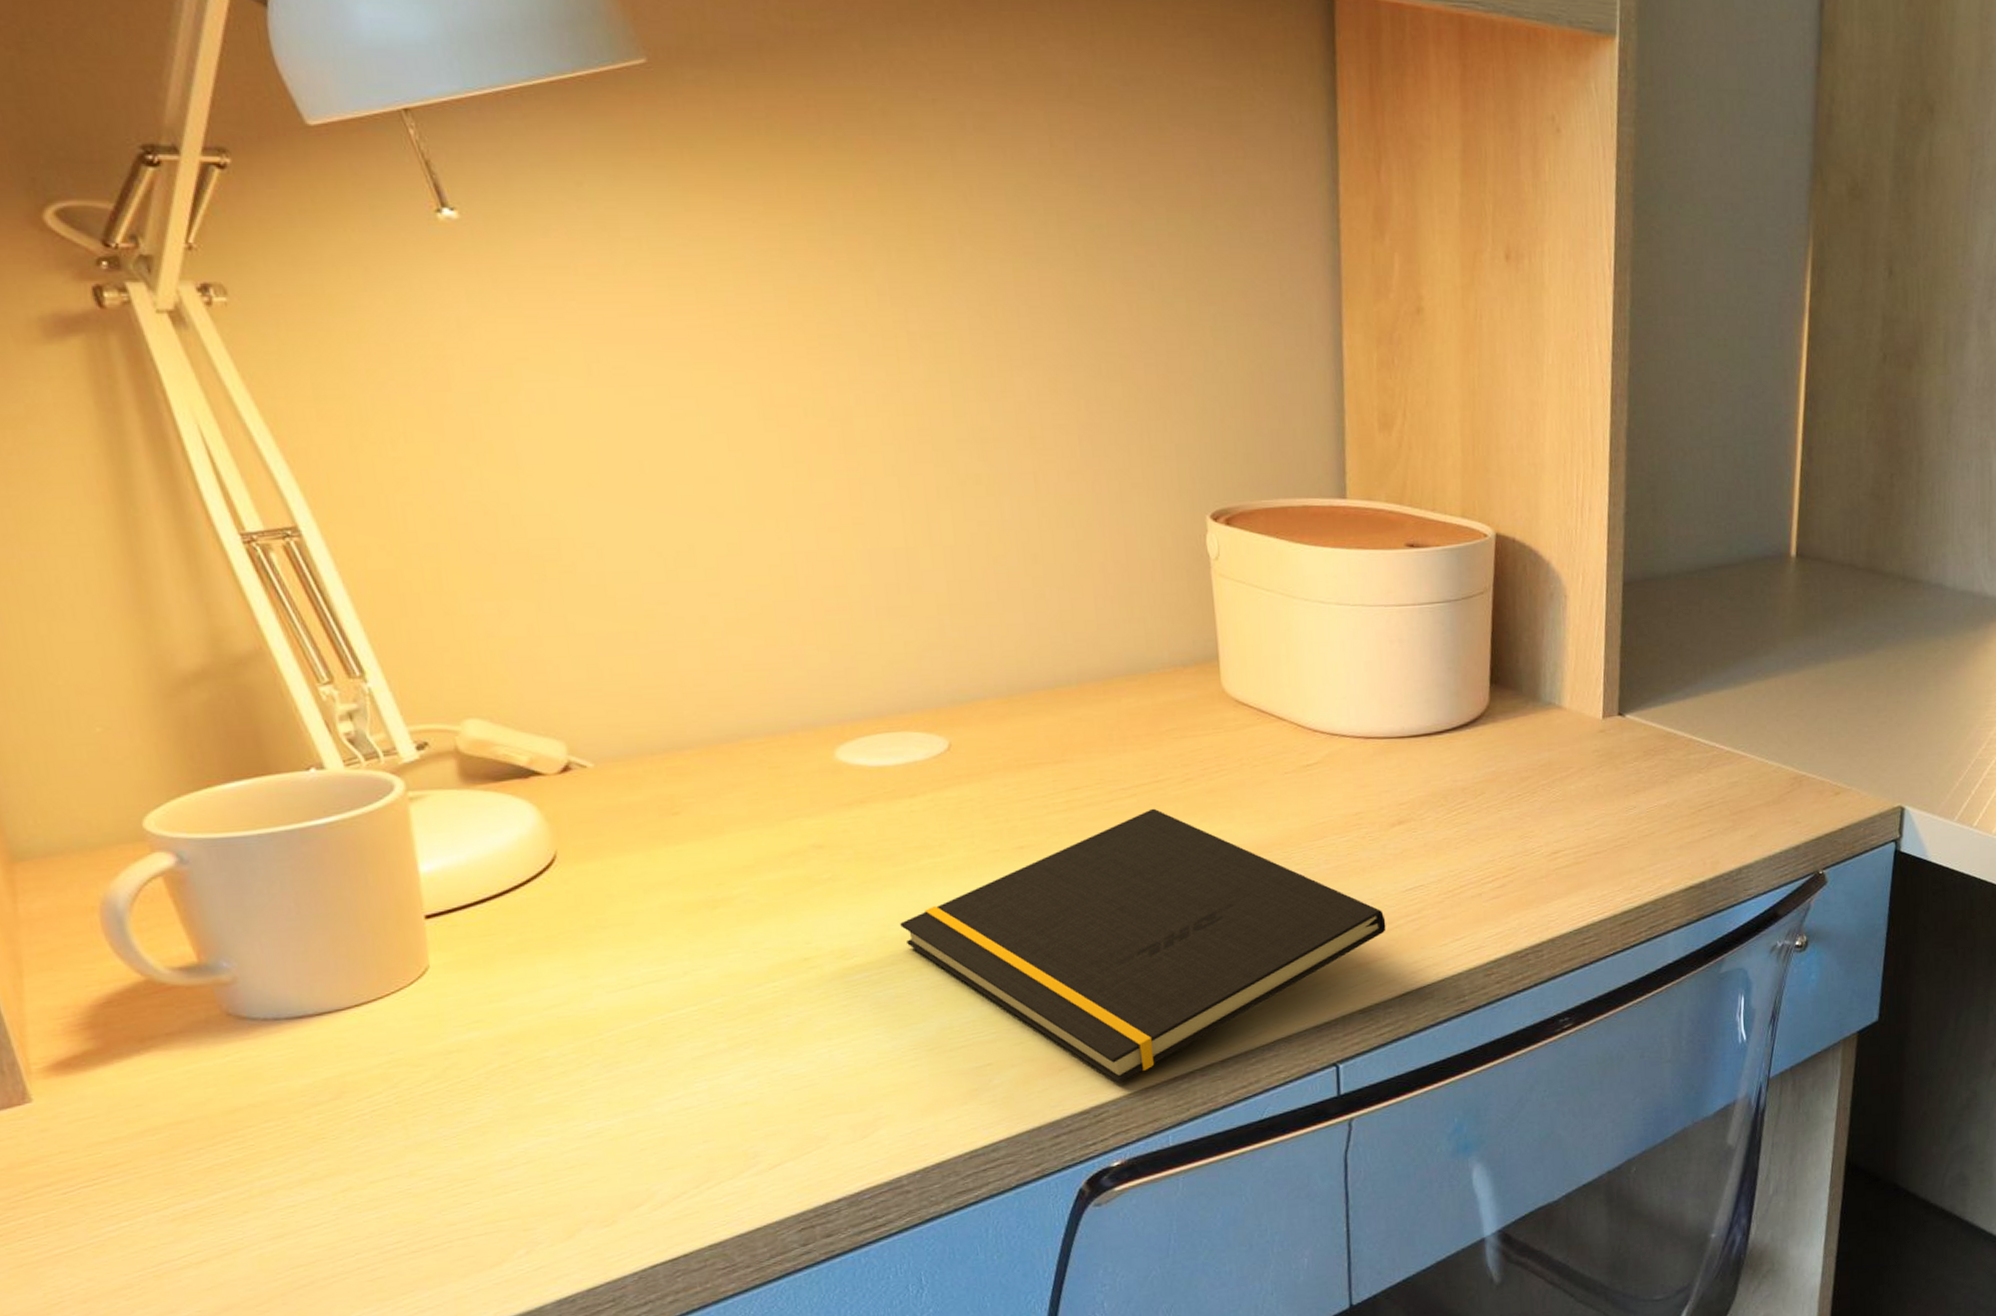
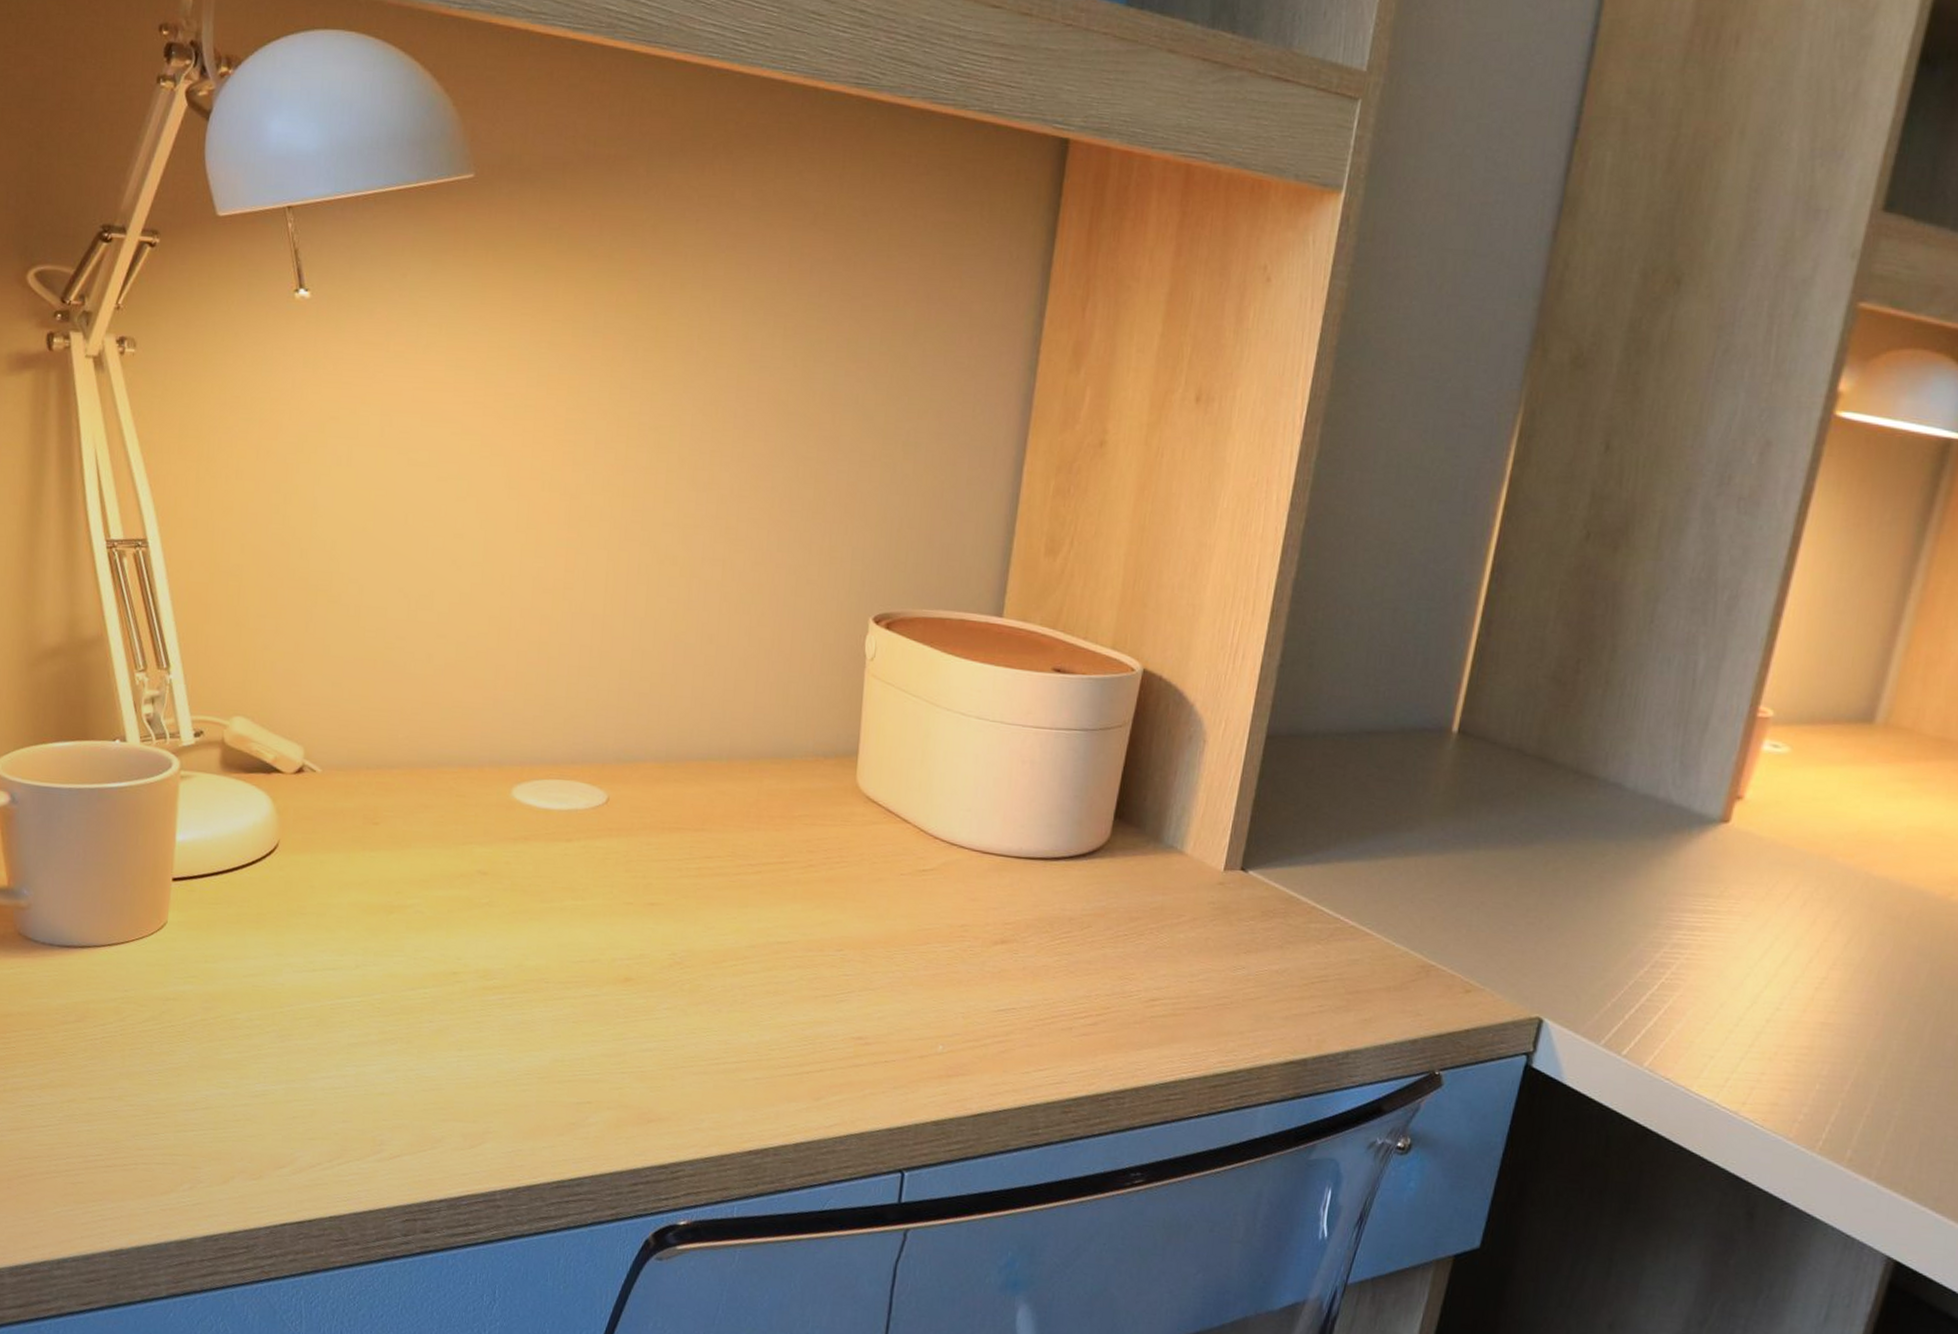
notepad: present [900,808,1386,1084] -> none [537,887,973,1146]

